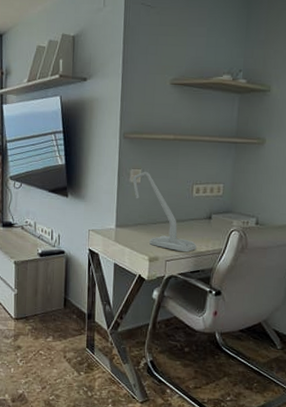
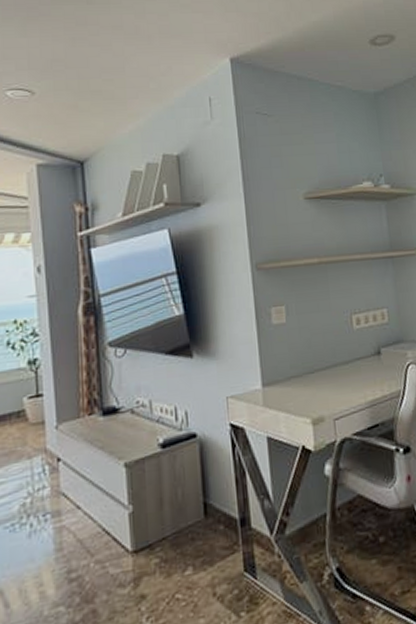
desk lamp: present [132,171,197,253] -> none [275,307,370,404]

